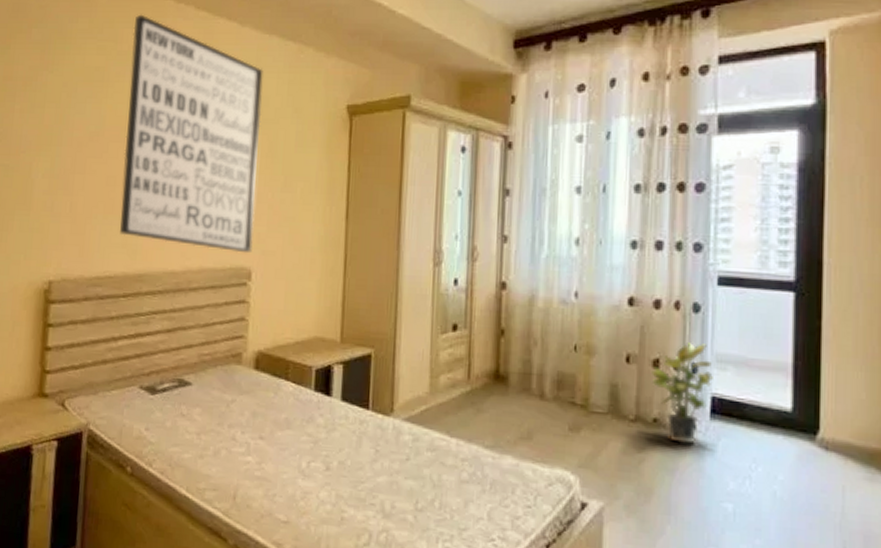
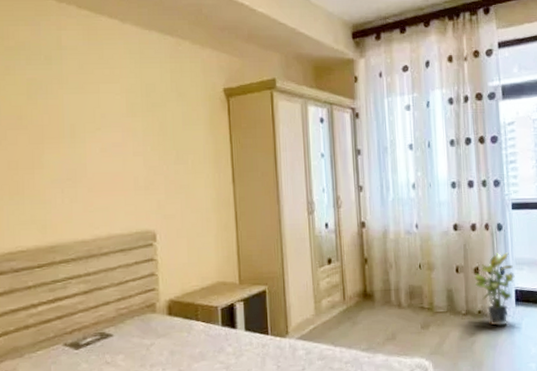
wall art: present [120,14,263,254] -> none [18,13,154,219]

